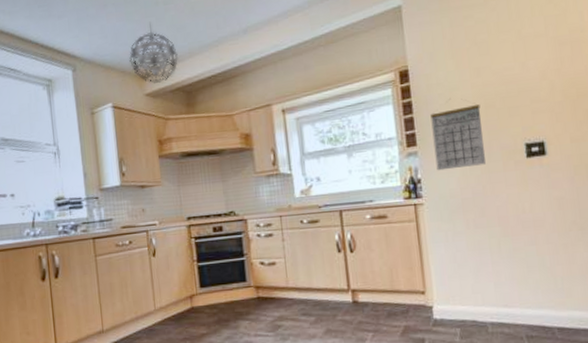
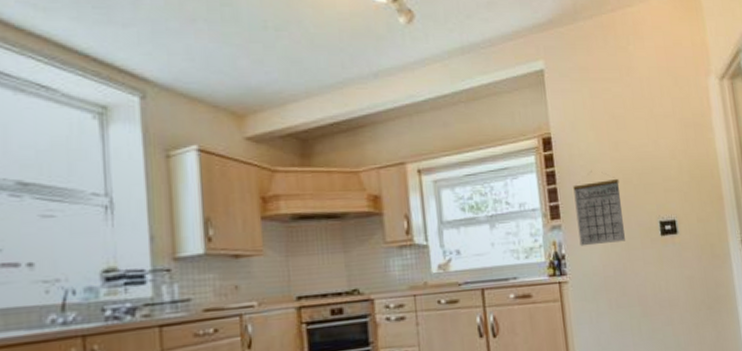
pendant light: present [129,23,179,84] -> none [225,50,293,125]

